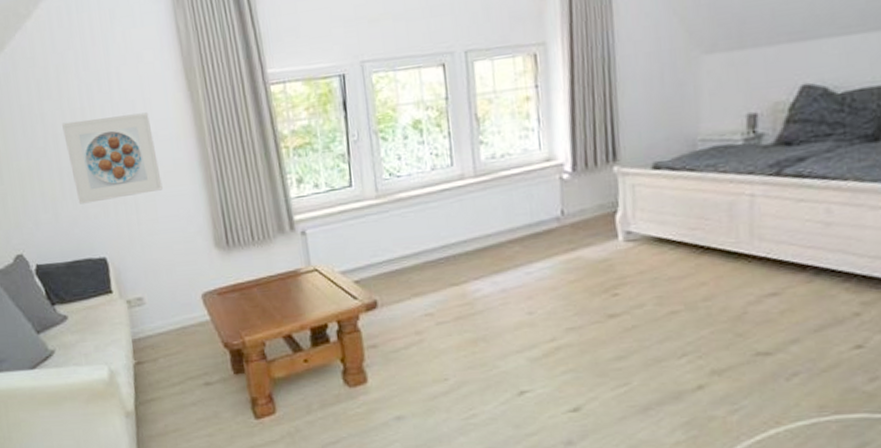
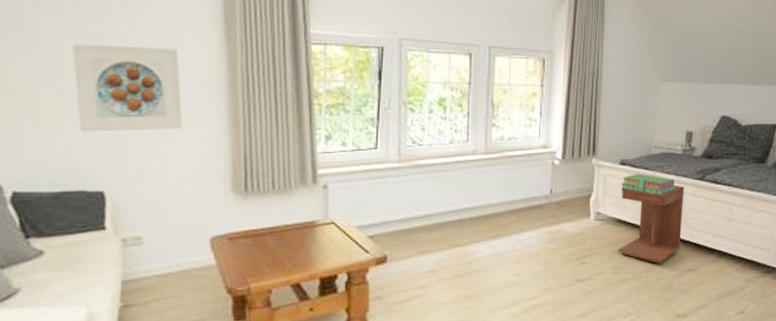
stack of books: none [657,177,738,203] -> present [621,173,675,196]
side table: none [657,186,753,289] -> present [618,186,685,263]

